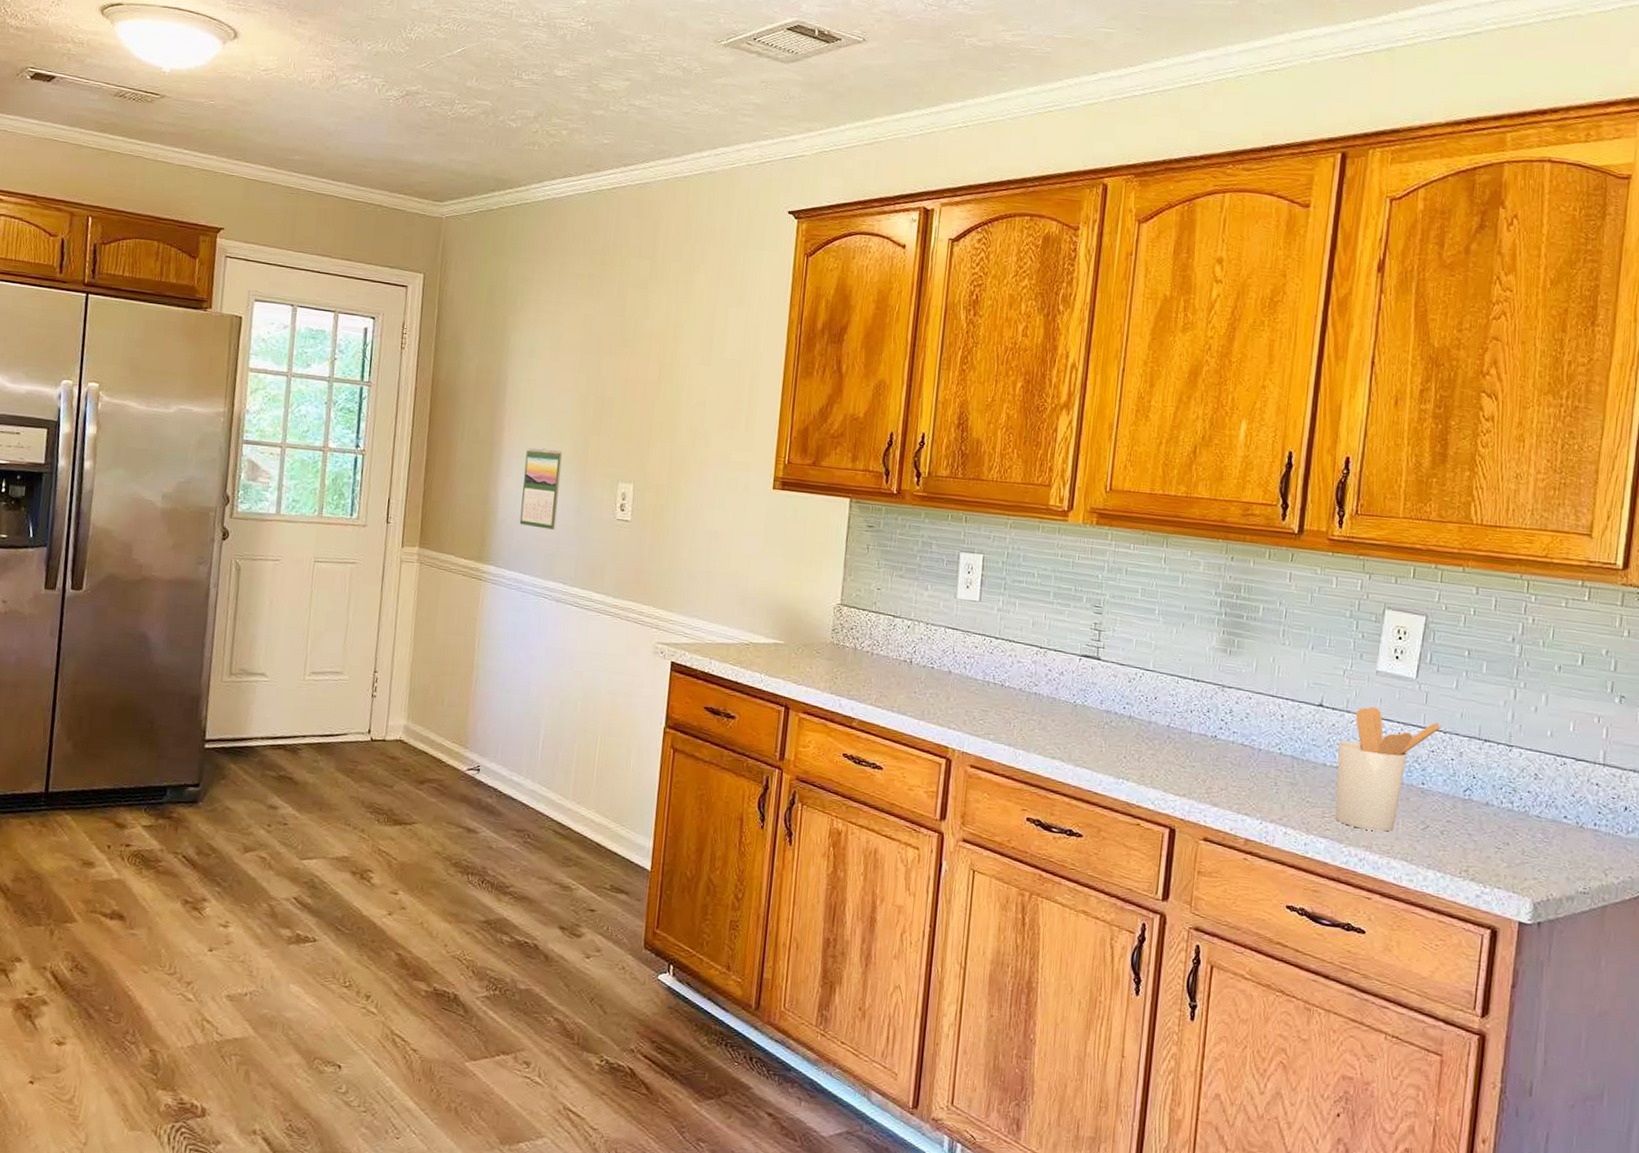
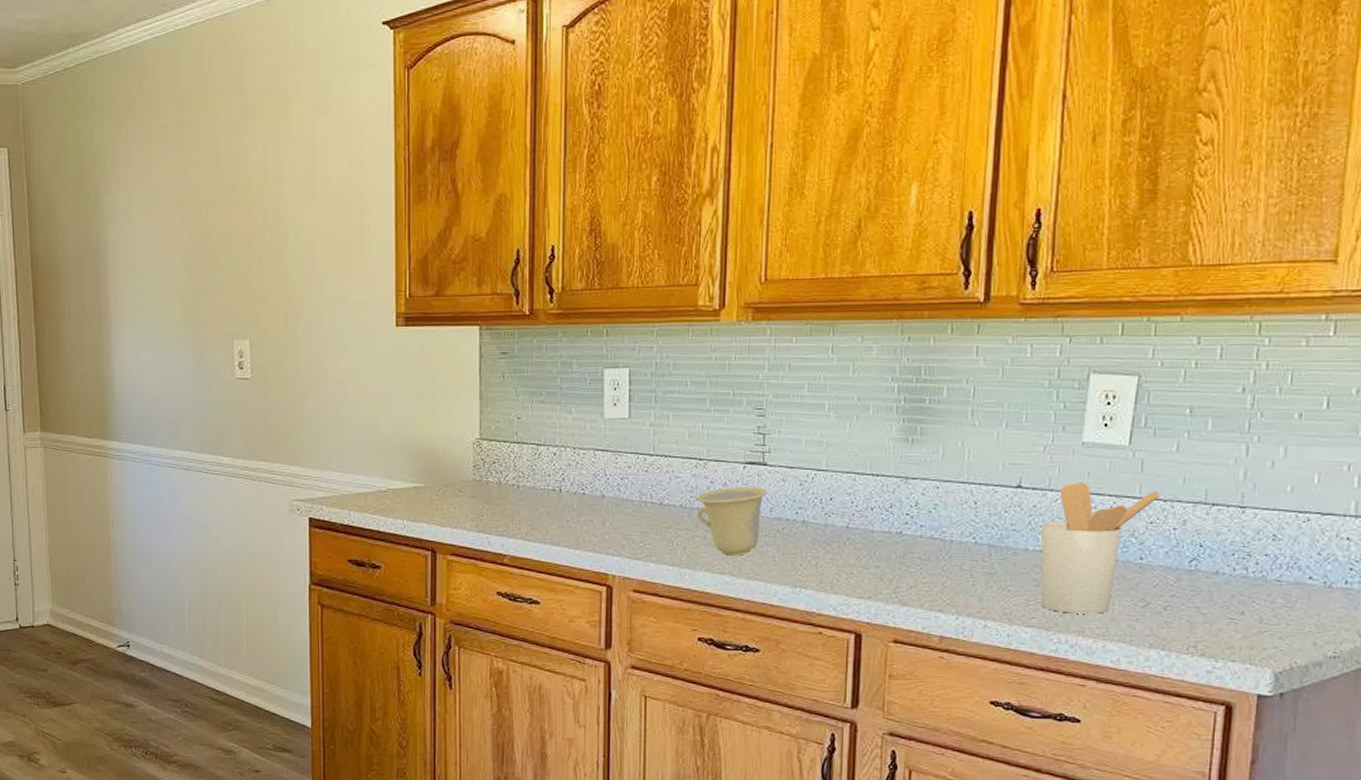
calendar: present [519,448,563,530] -> none [136,314,175,397]
cup: none [1034,677,1099,743] -> present [697,487,767,556]

